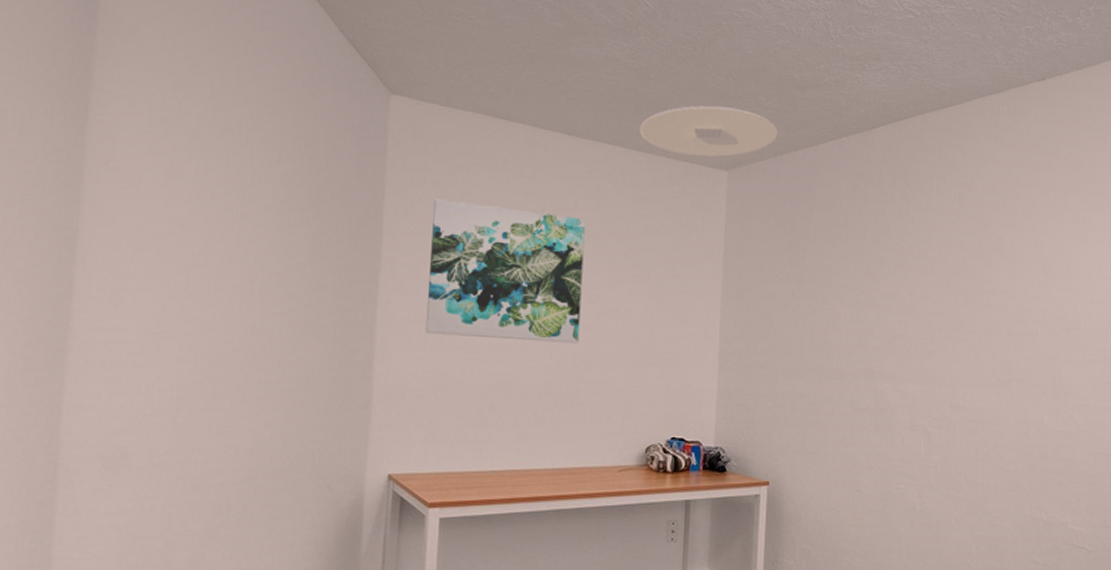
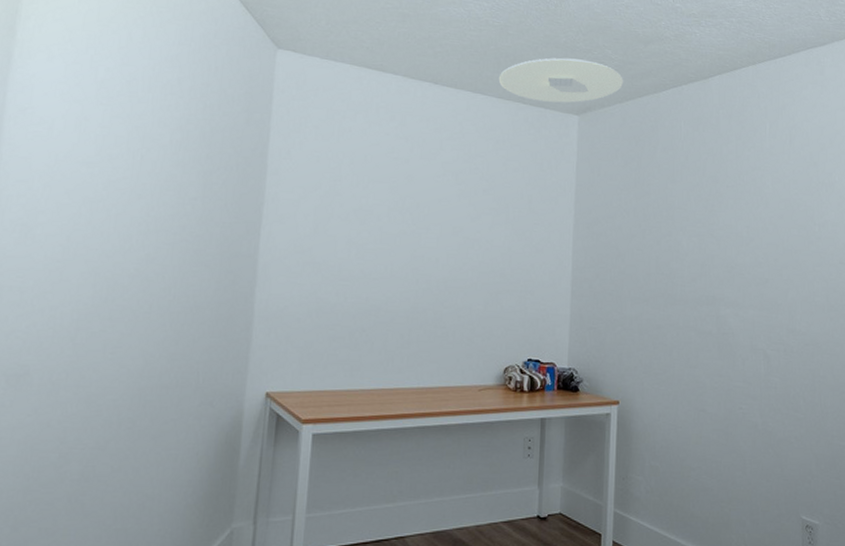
wall art: present [425,198,586,344] -> none [303,140,450,272]

